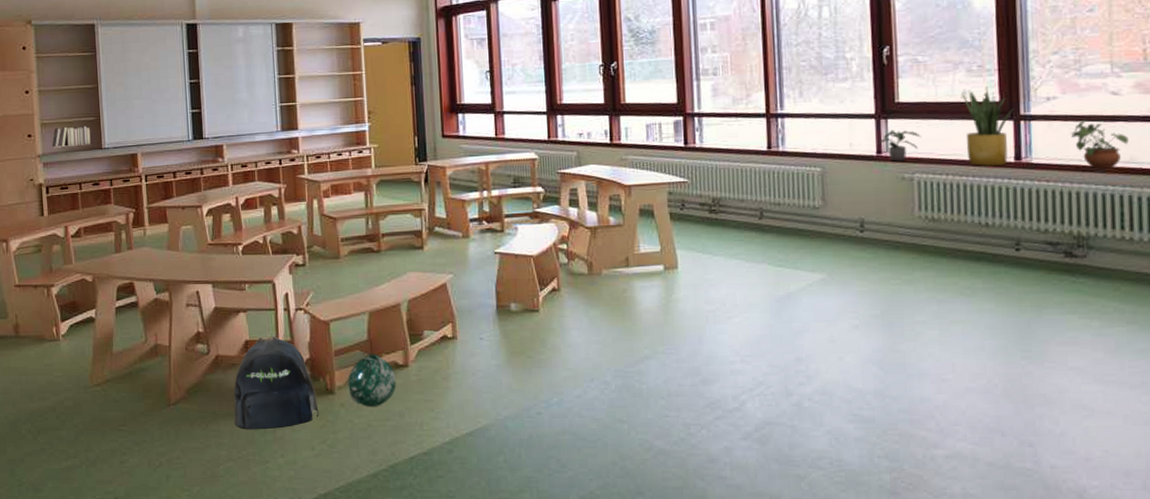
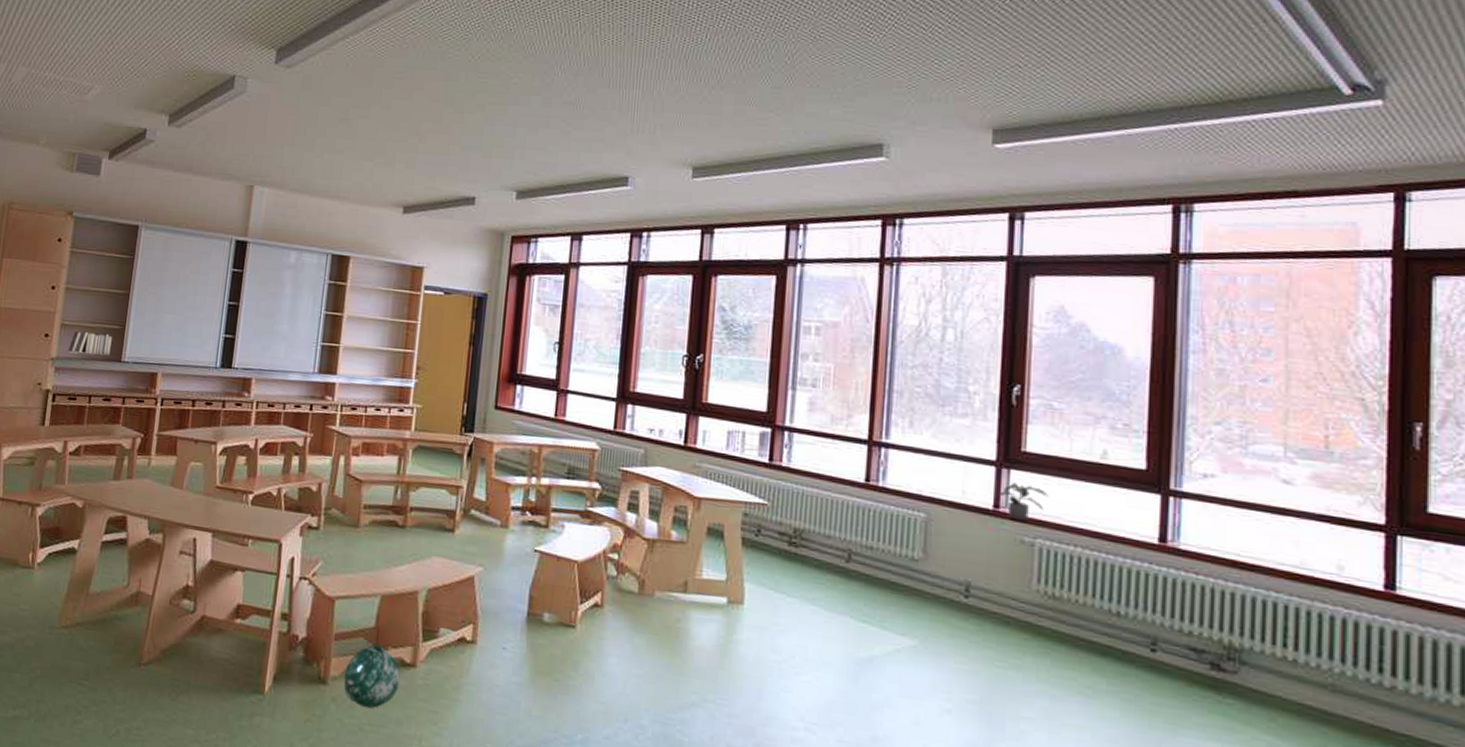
backpack: present [233,336,319,430] -> none [208,603,306,714]
planter: present [962,86,1014,166] -> none [1101,449,1162,546]
potted plant: present [1070,119,1129,169] -> none [1228,507,1300,572]

